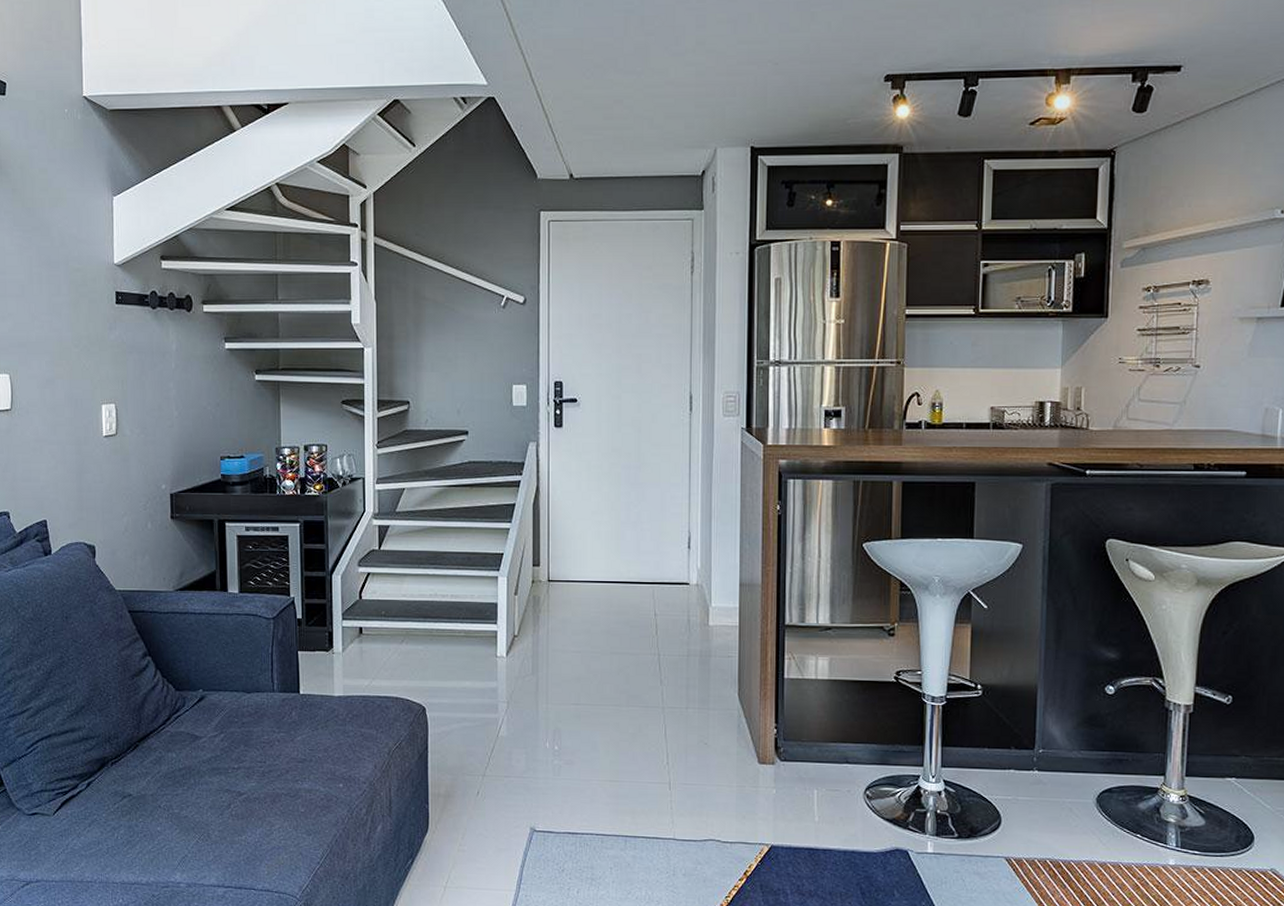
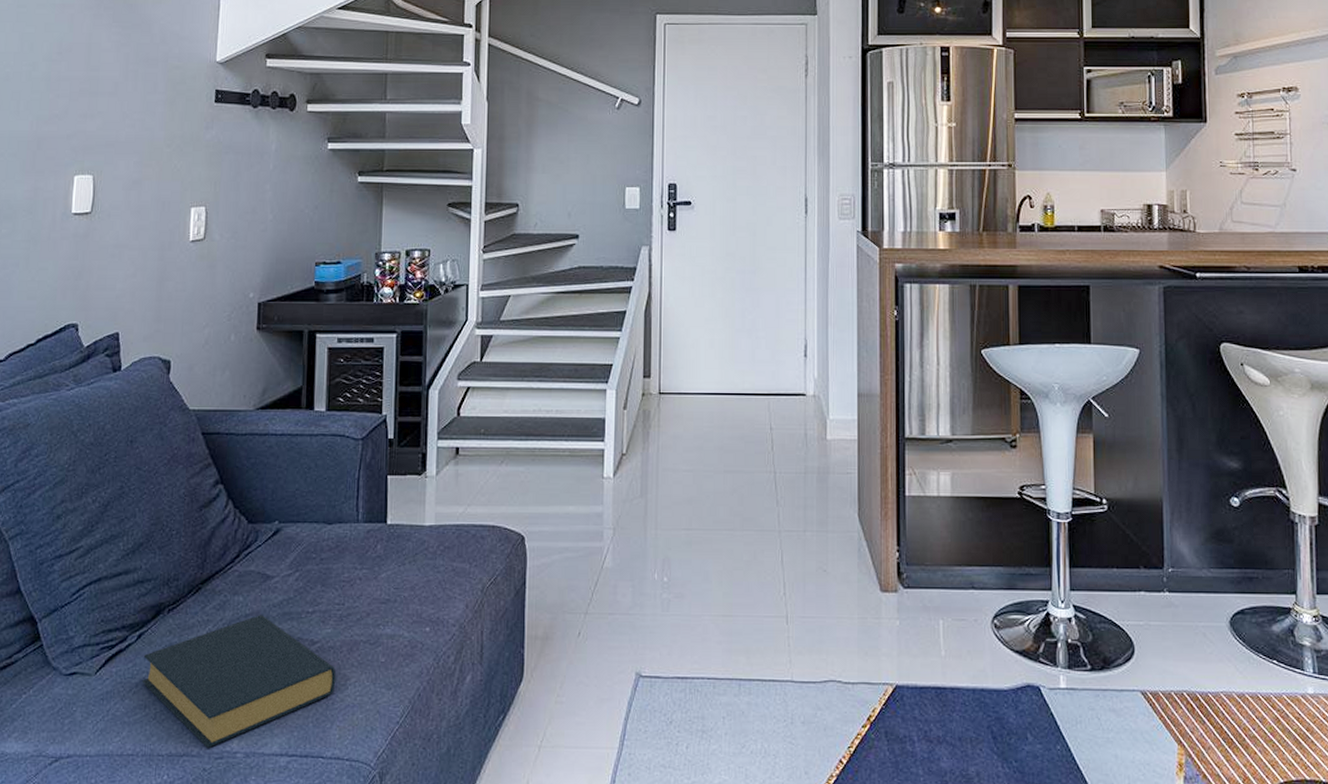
hardback book: none [93,769,262,878] -> present [142,615,336,748]

